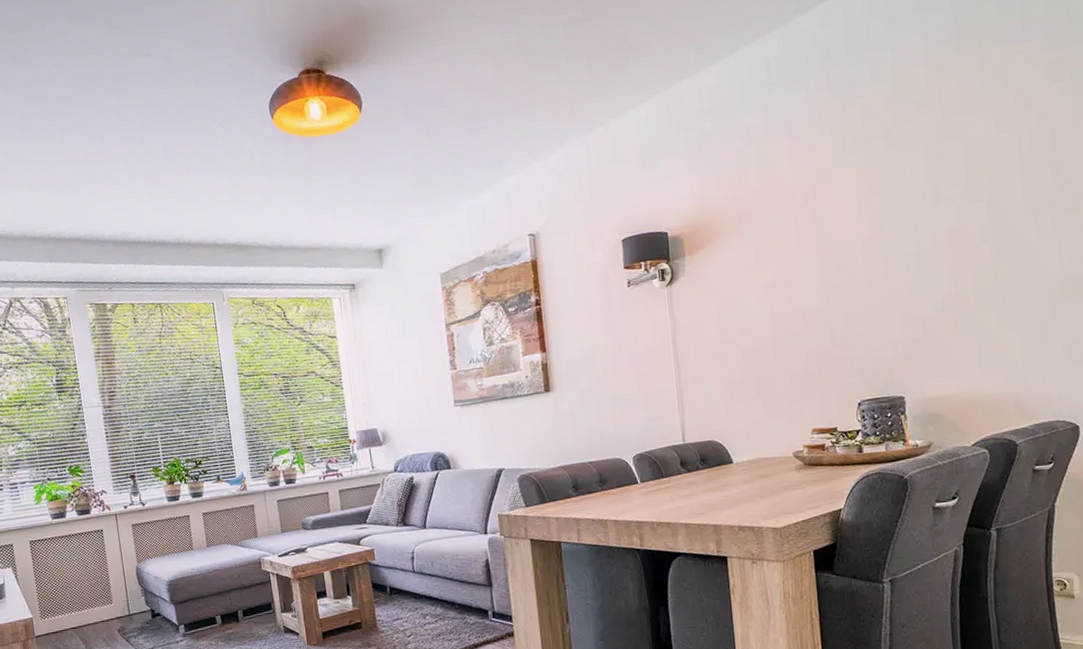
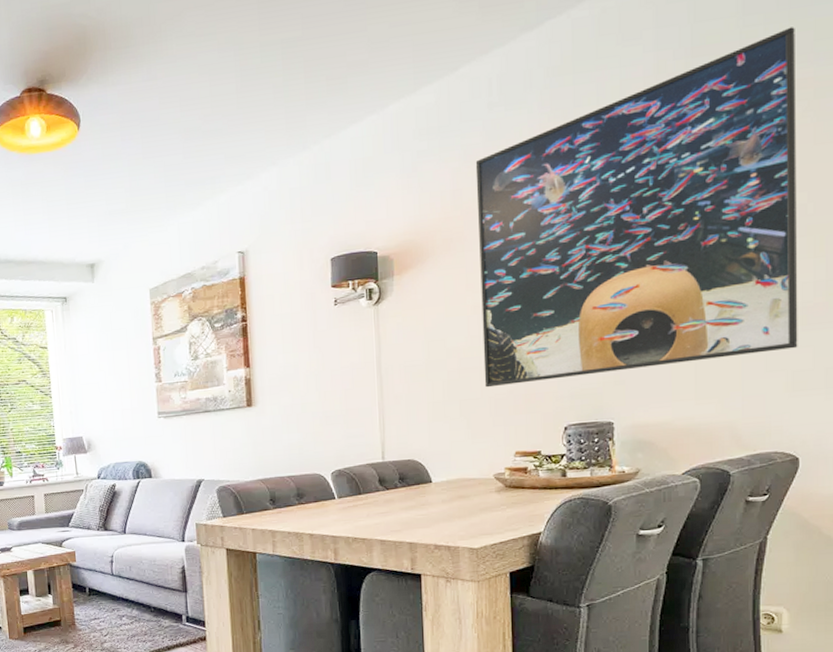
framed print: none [758,11,1072,366] -> present [475,27,798,388]

